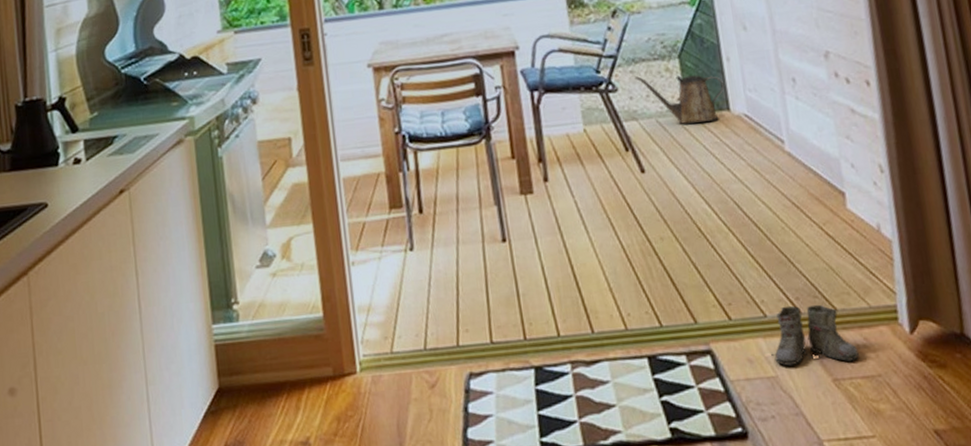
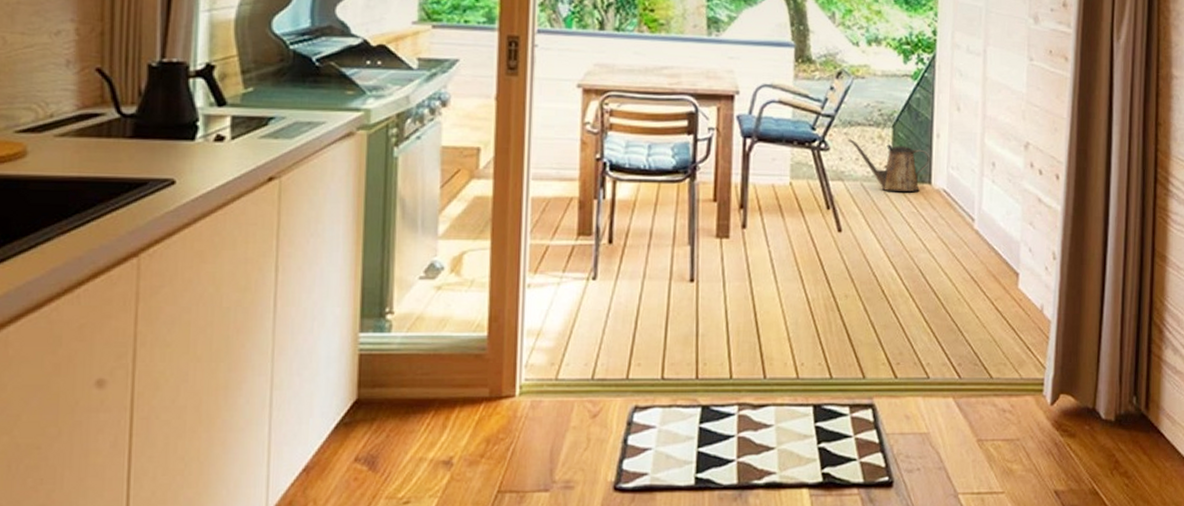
boots: present [771,304,859,367] -> none [927,370,1004,425]

